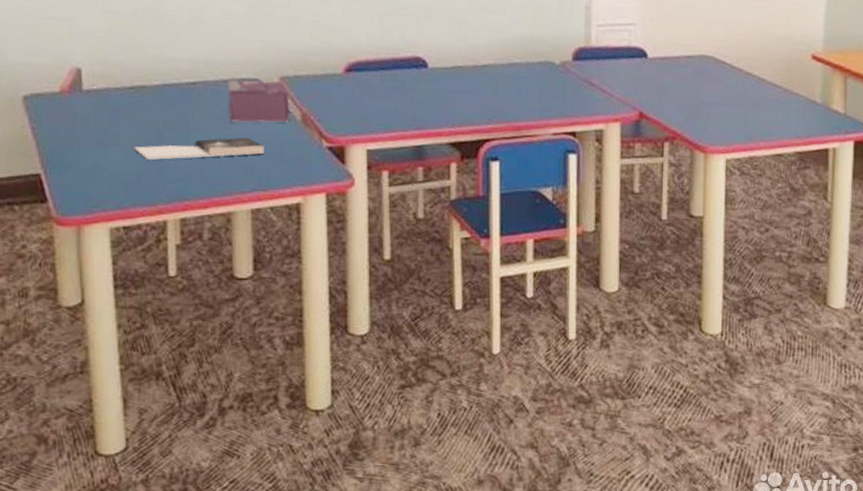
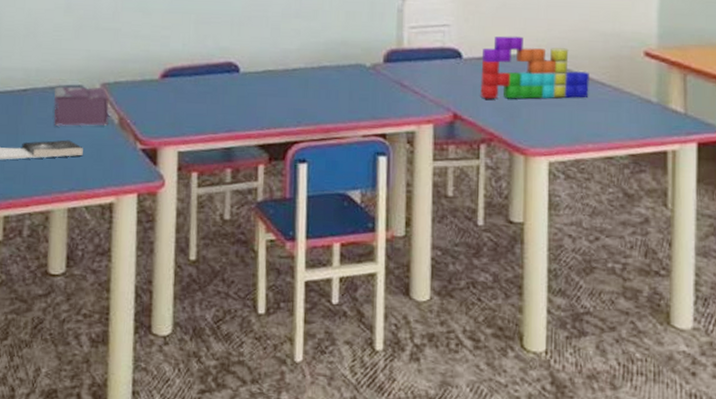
toy blocks: none [664,36,763,99] -> present [480,36,589,99]

